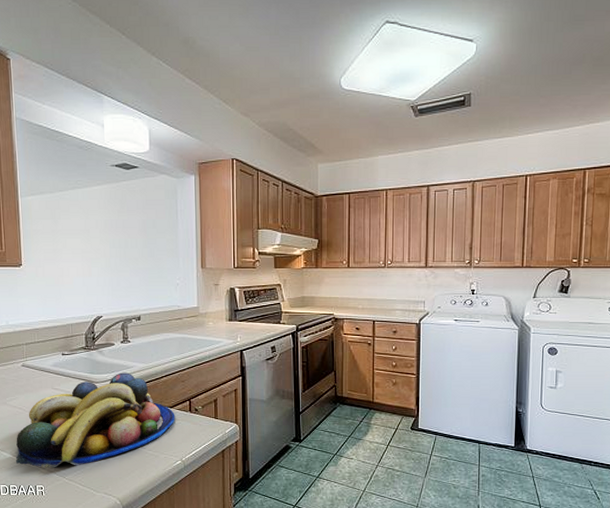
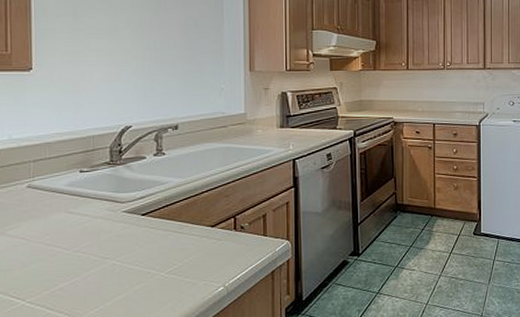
fruit bowl: present [15,372,175,468] -> none [13,189,218,309]

